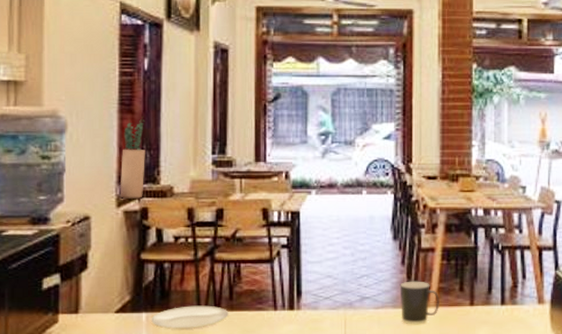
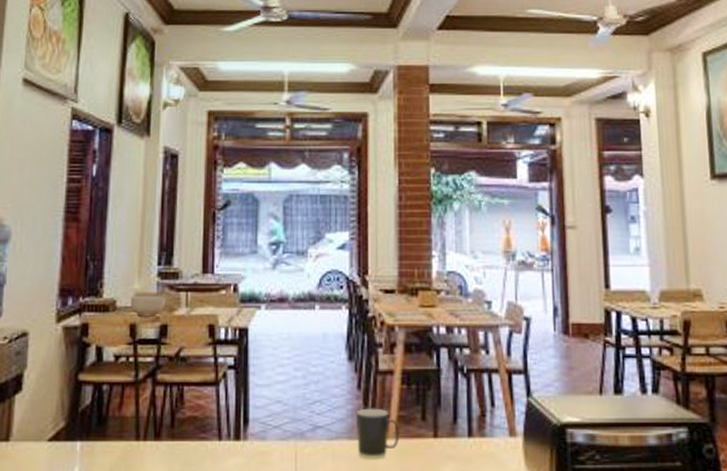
vase: present [119,116,145,199] -> none [60,224,91,313]
plate: present [151,305,229,330] -> none [86,434,169,462]
bowl: none [187,182,221,202] -> present [130,295,166,317]

